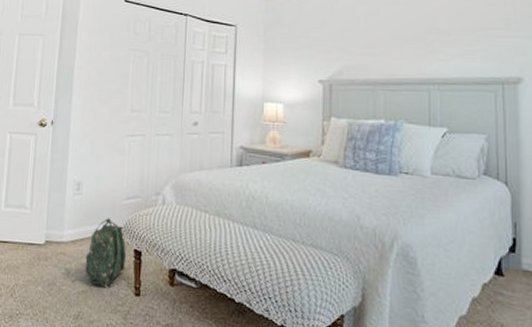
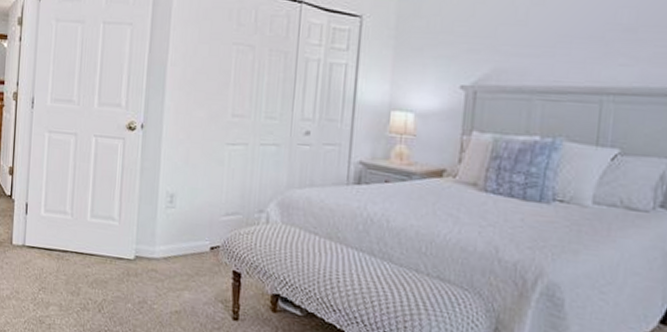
backpack: present [53,218,127,291] -> none [144,235,225,313]

